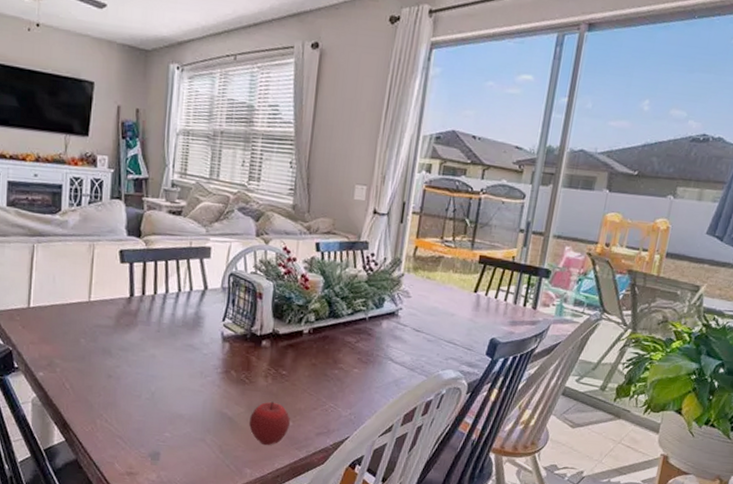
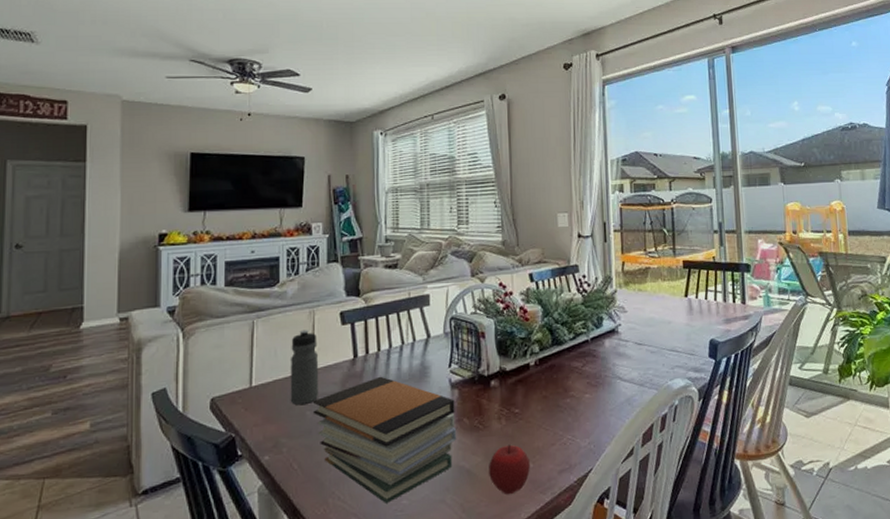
water bottle: none [66,261,96,332] -> present [290,329,319,405]
book stack: none [86,318,225,433] -> present [312,376,457,503]

